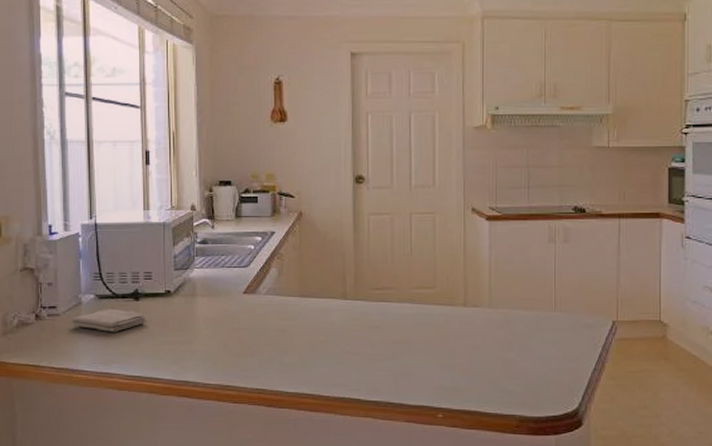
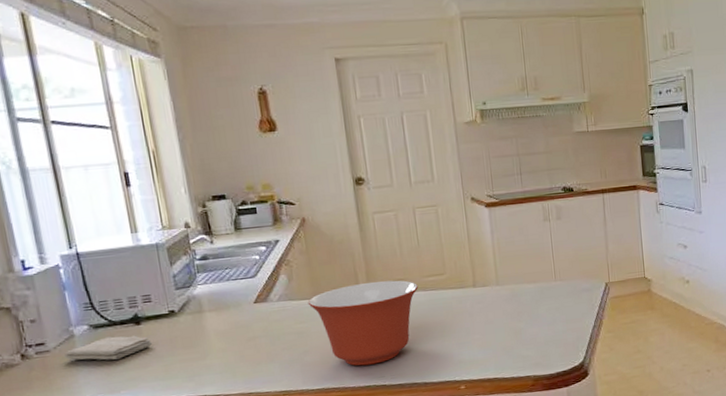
mixing bowl: none [294,286,406,375] -> present [307,280,419,366]

